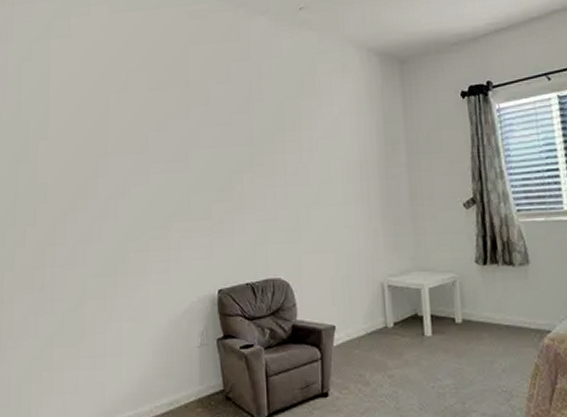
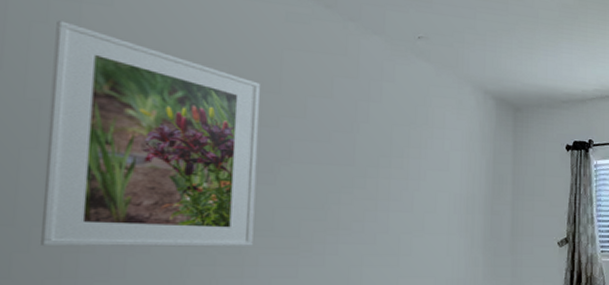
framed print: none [31,56,175,242] -> present [41,20,260,247]

